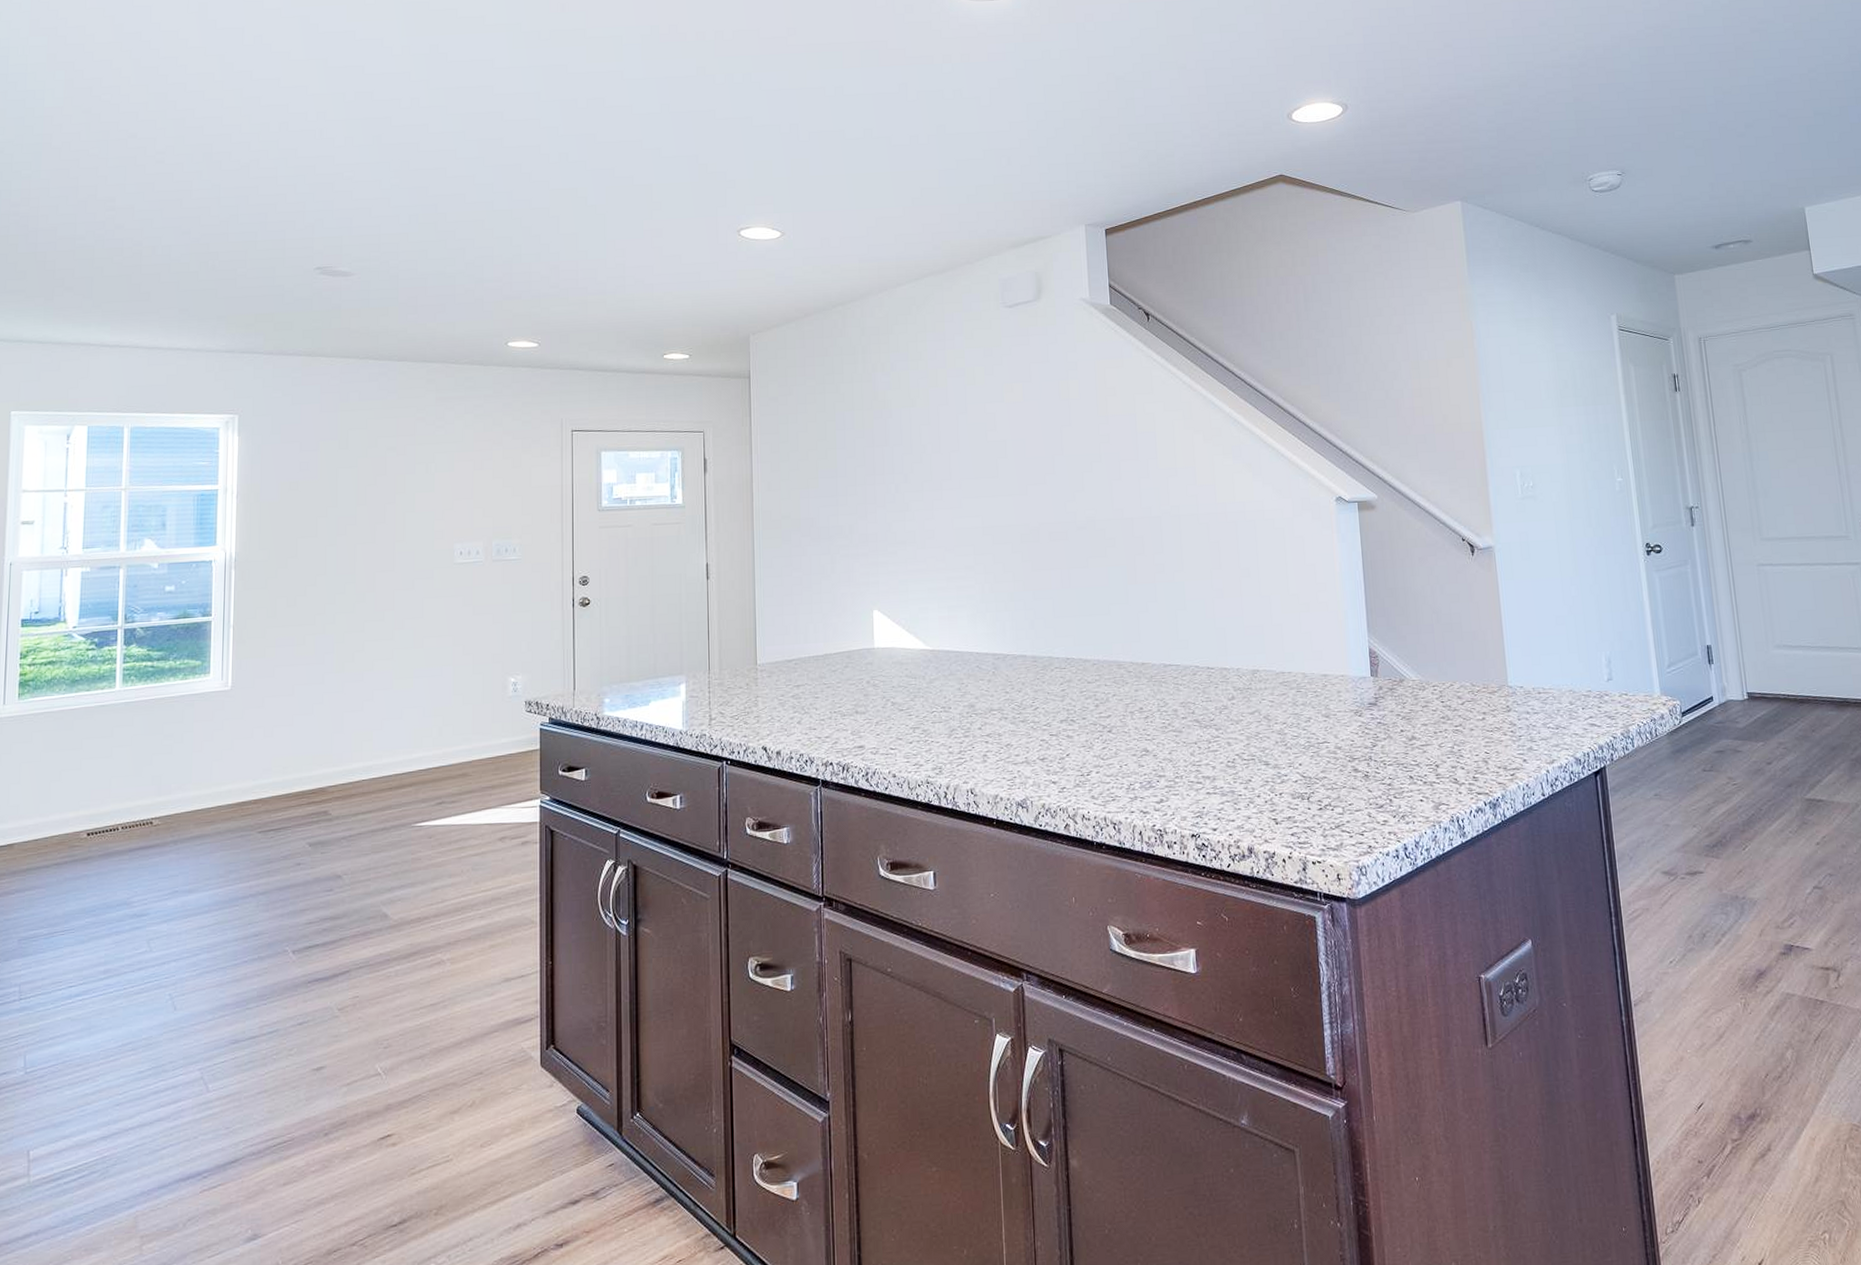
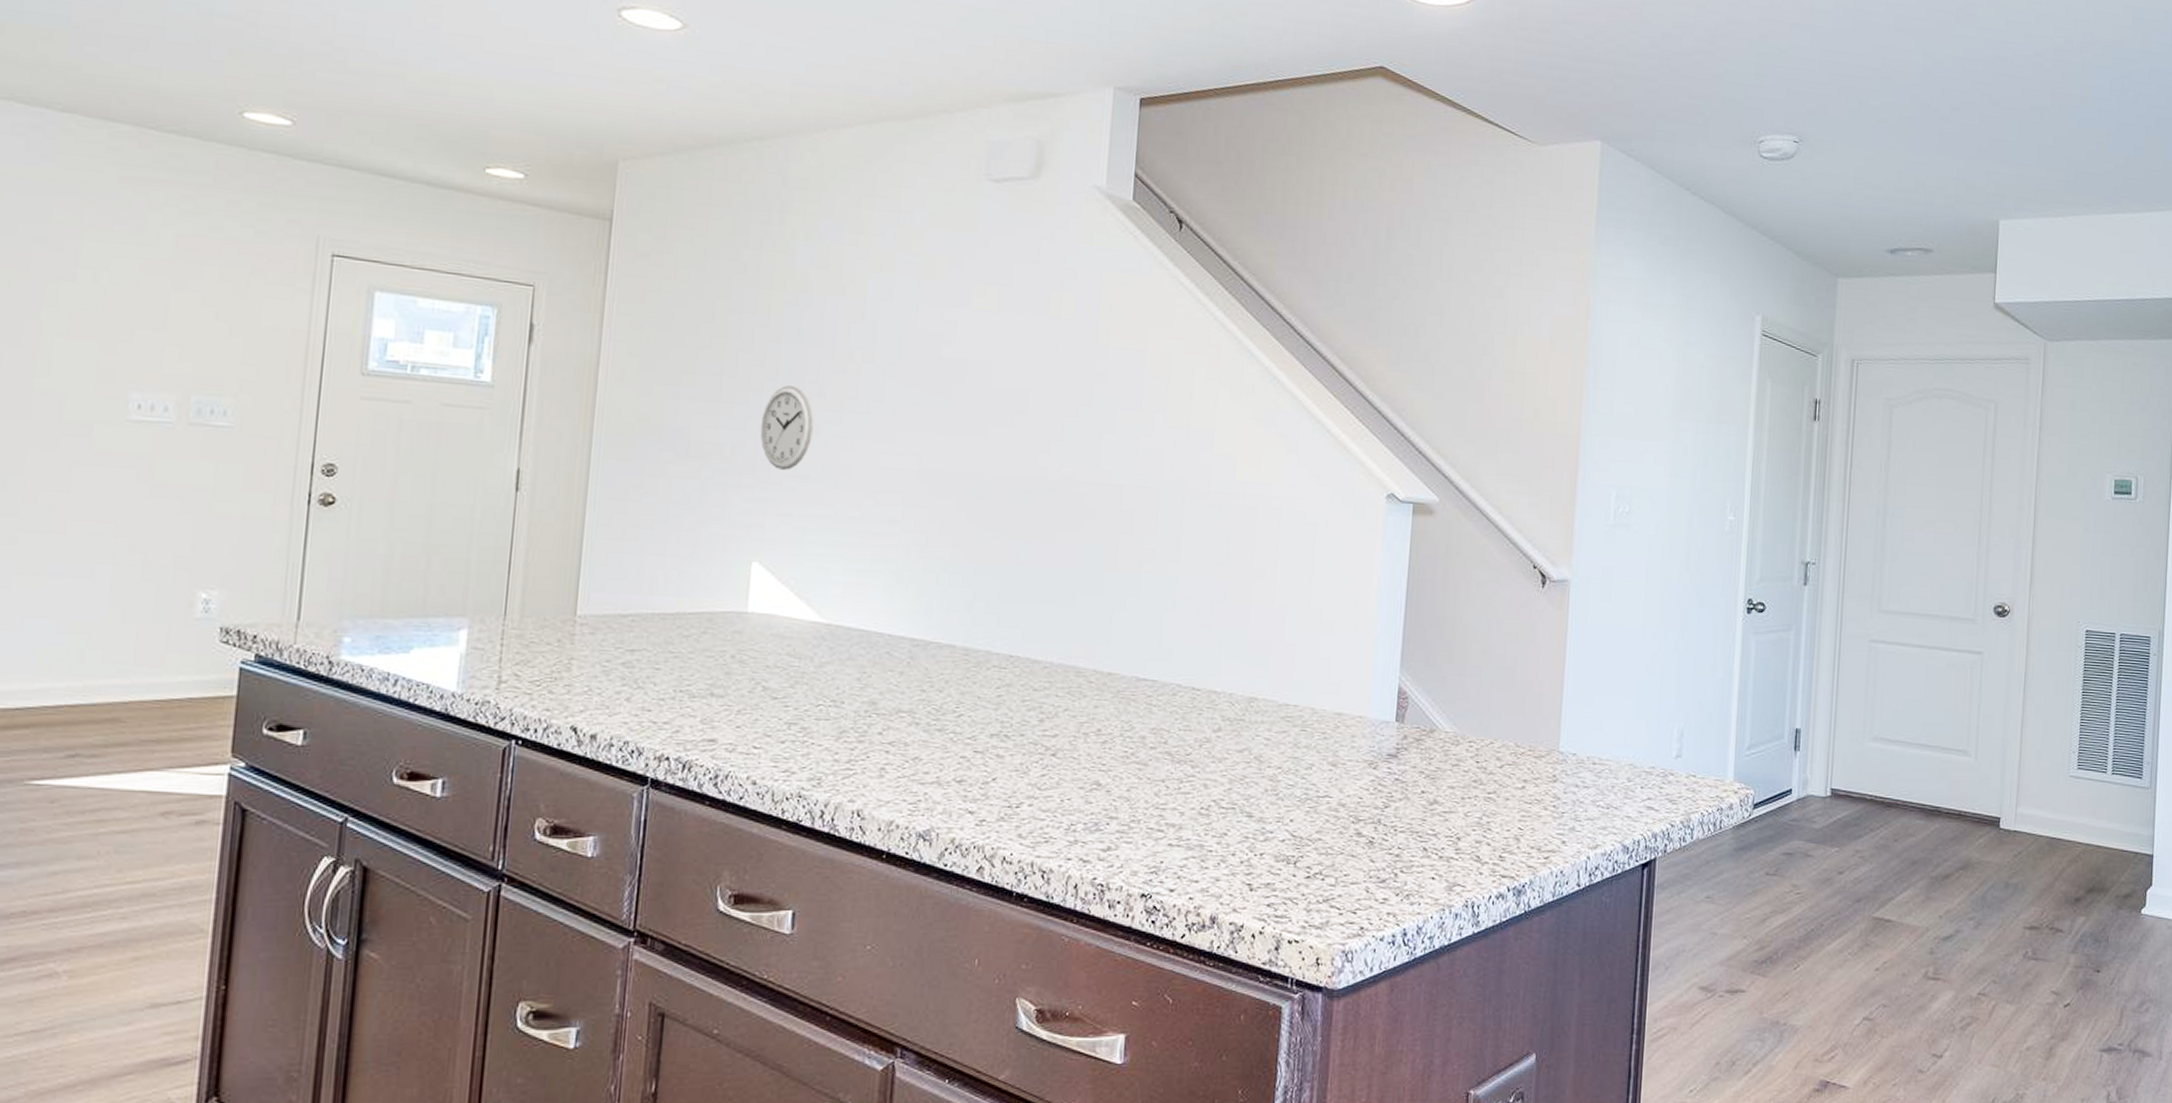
wall clock: none [867,477,904,540] -> present [759,385,814,470]

